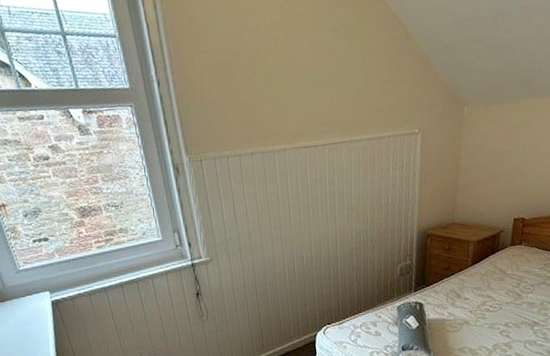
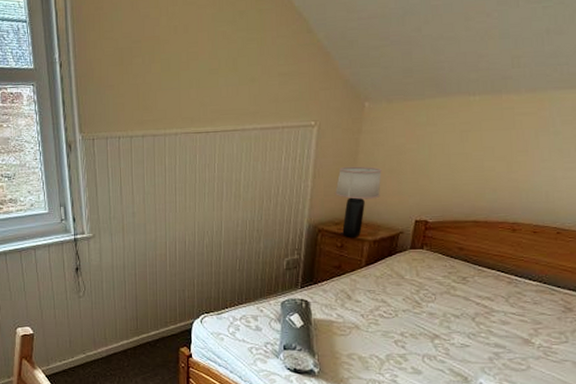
table lamp: none [440,170,483,240] -> present [334,166,382,237]

